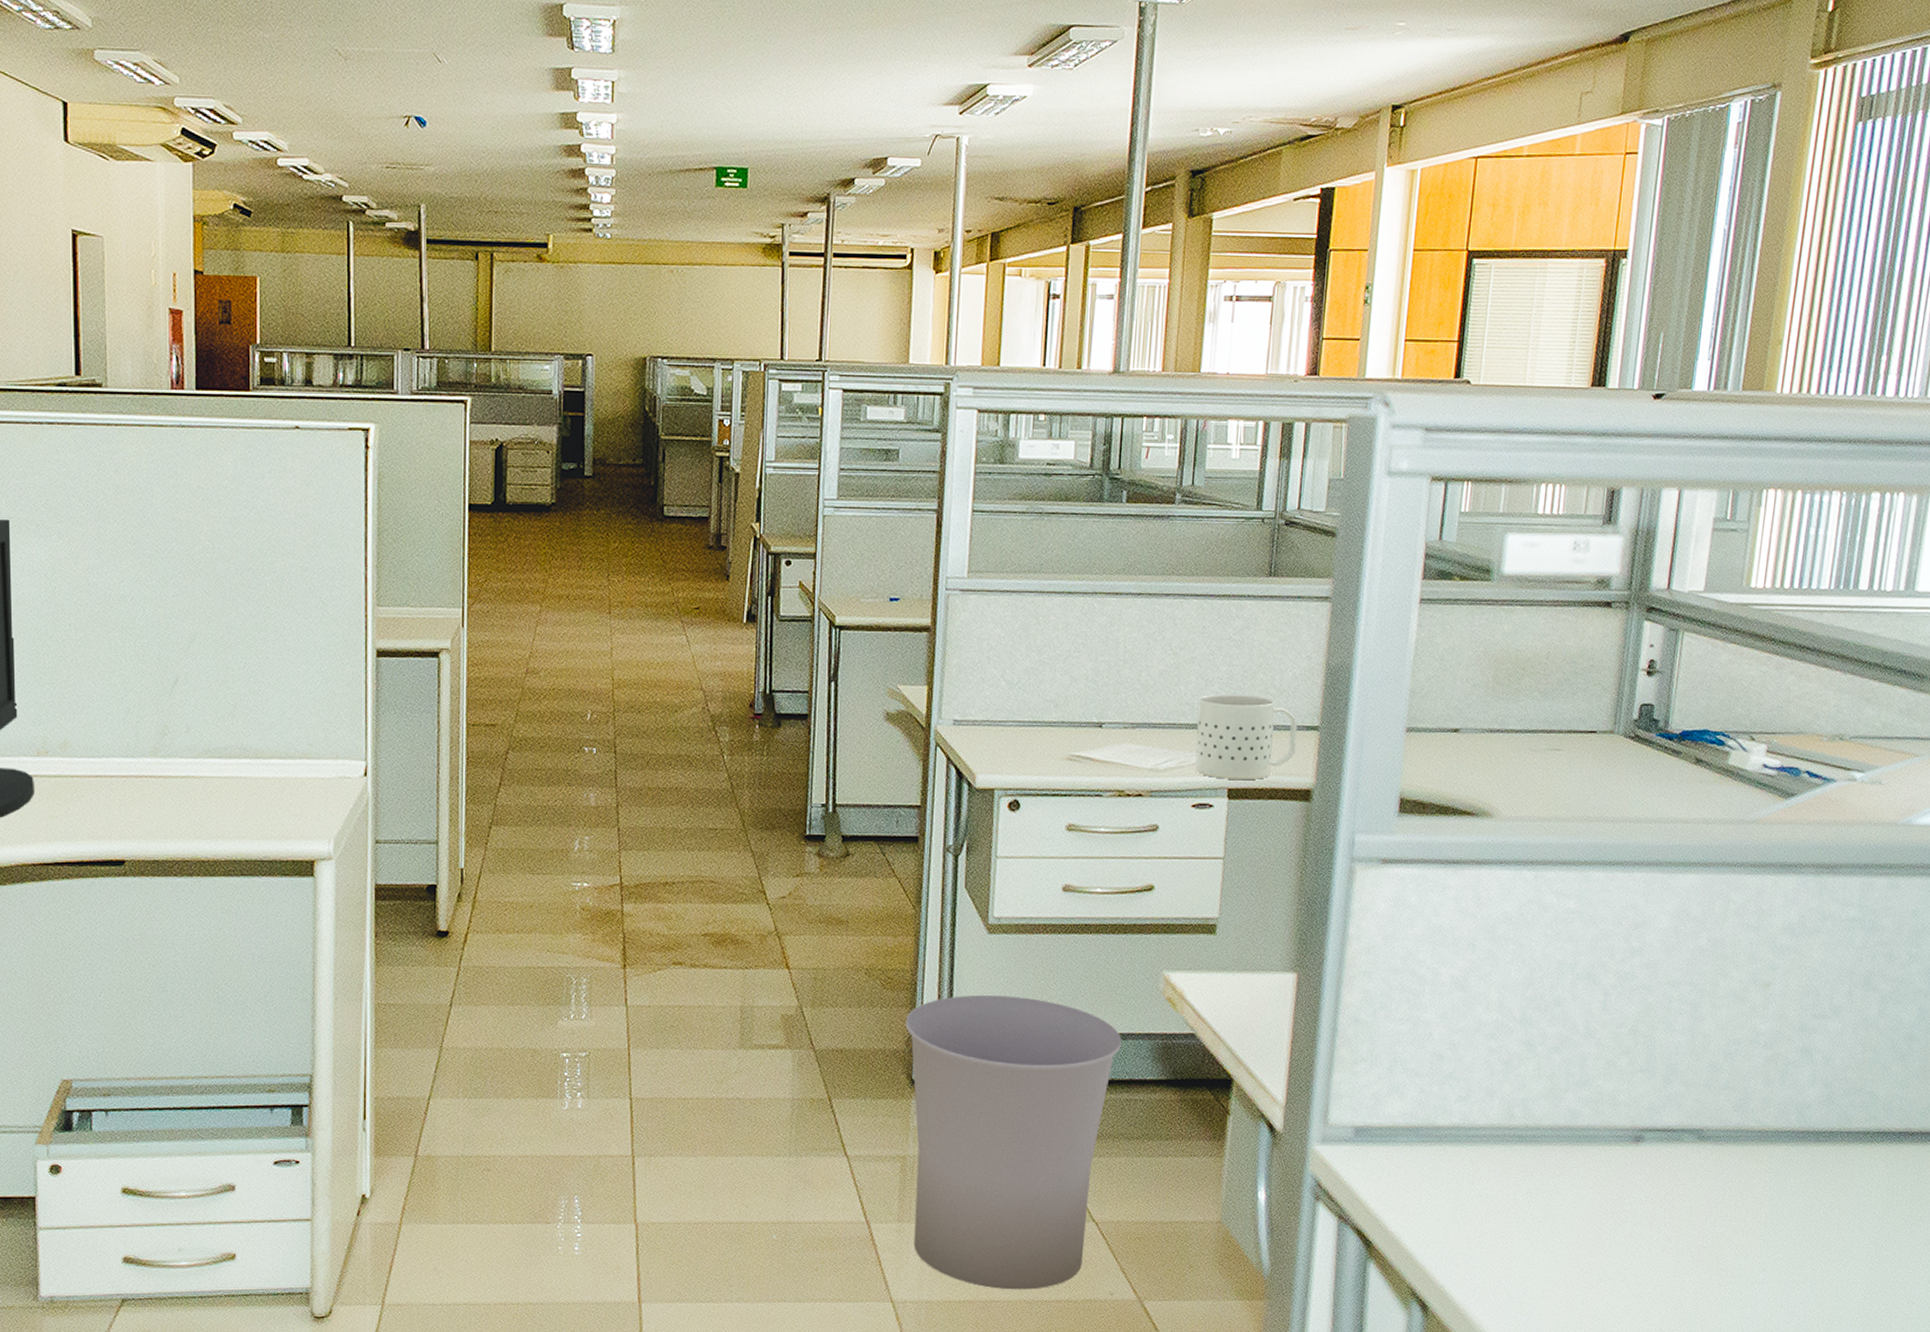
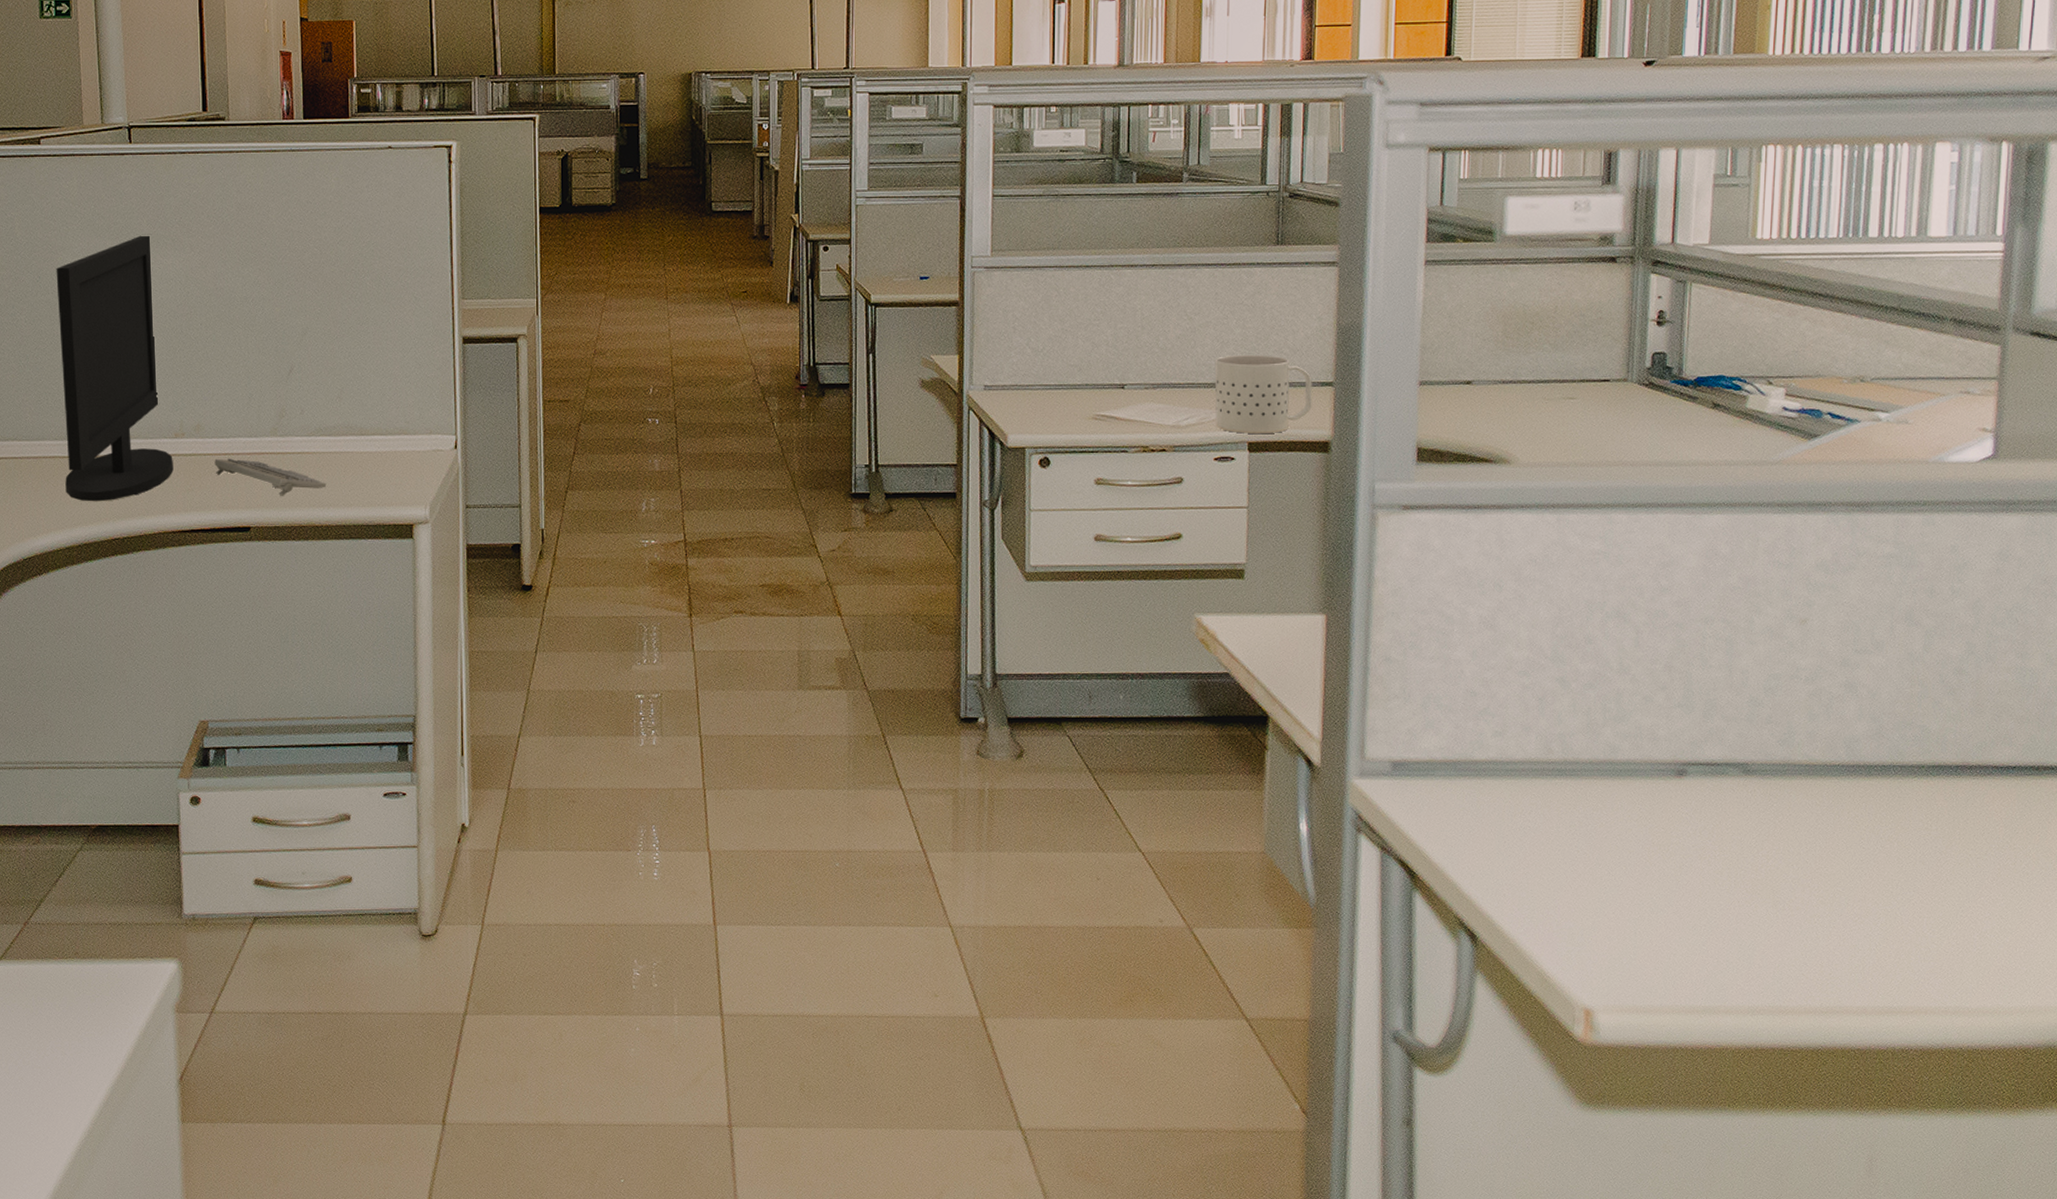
computer keyboard: none [83,781,215,826] -> present [214,458,327,496]
waste bin: present [905,994,1122,1290] -> none [952,638,1158,916]

